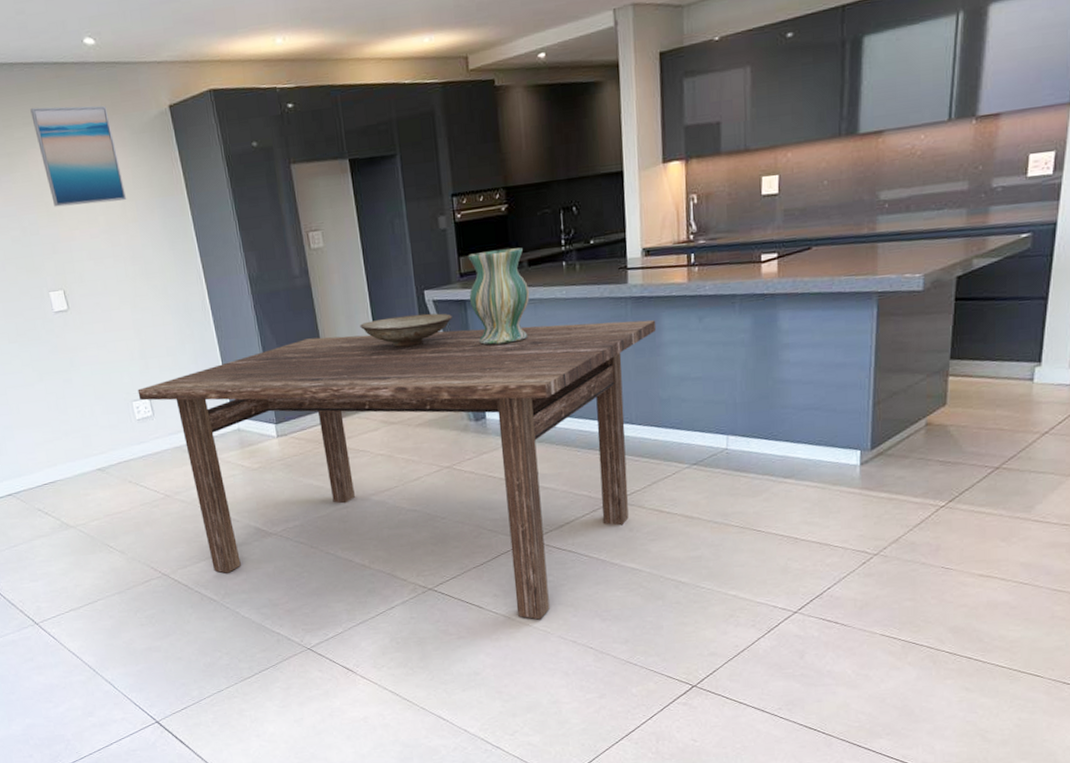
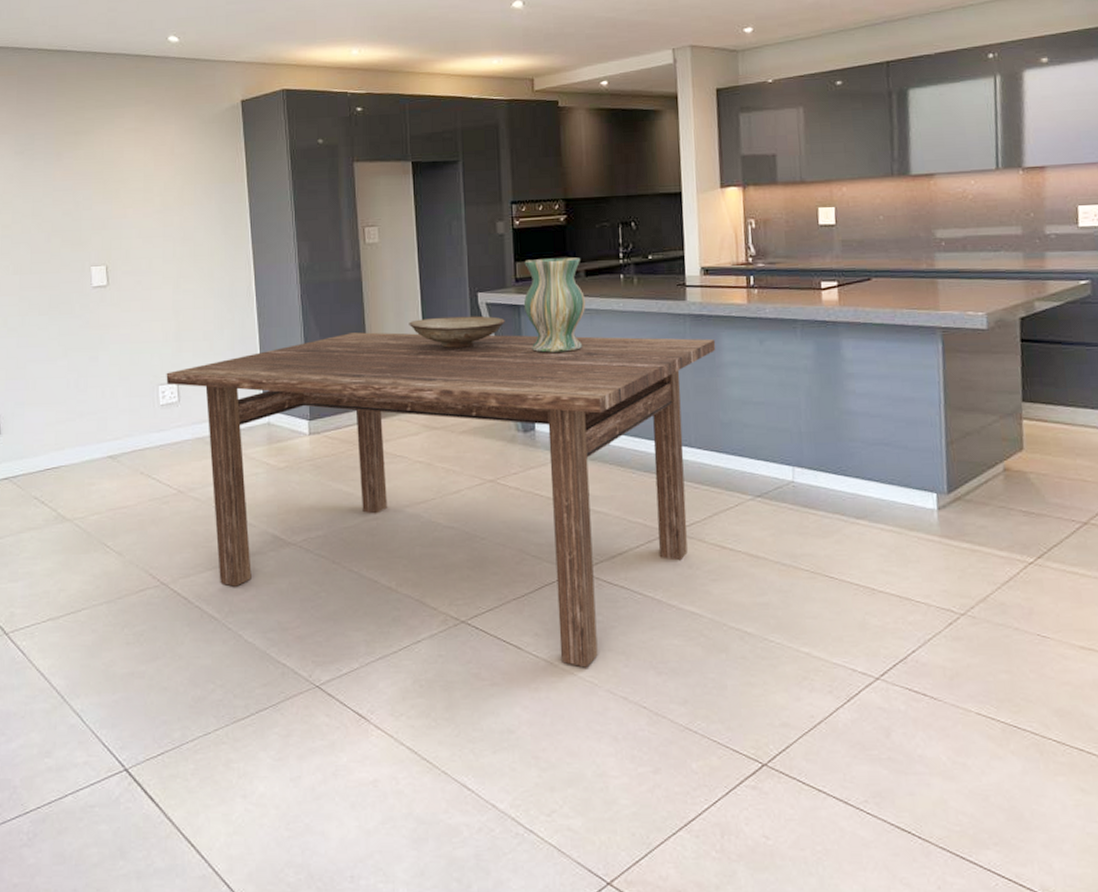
wall art: present [30,105,127,207] -> none [105,93,187,185]

